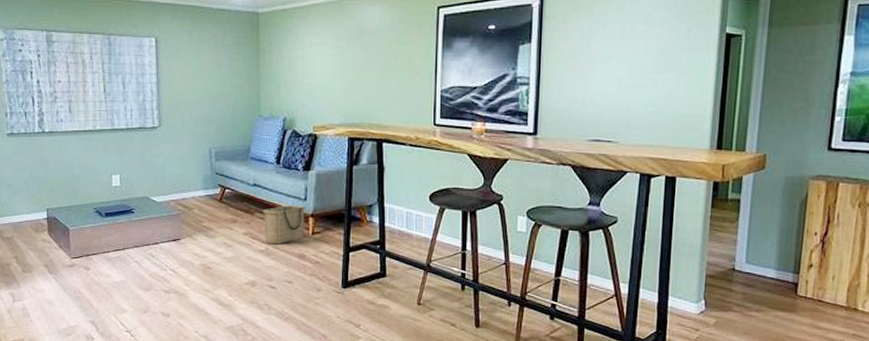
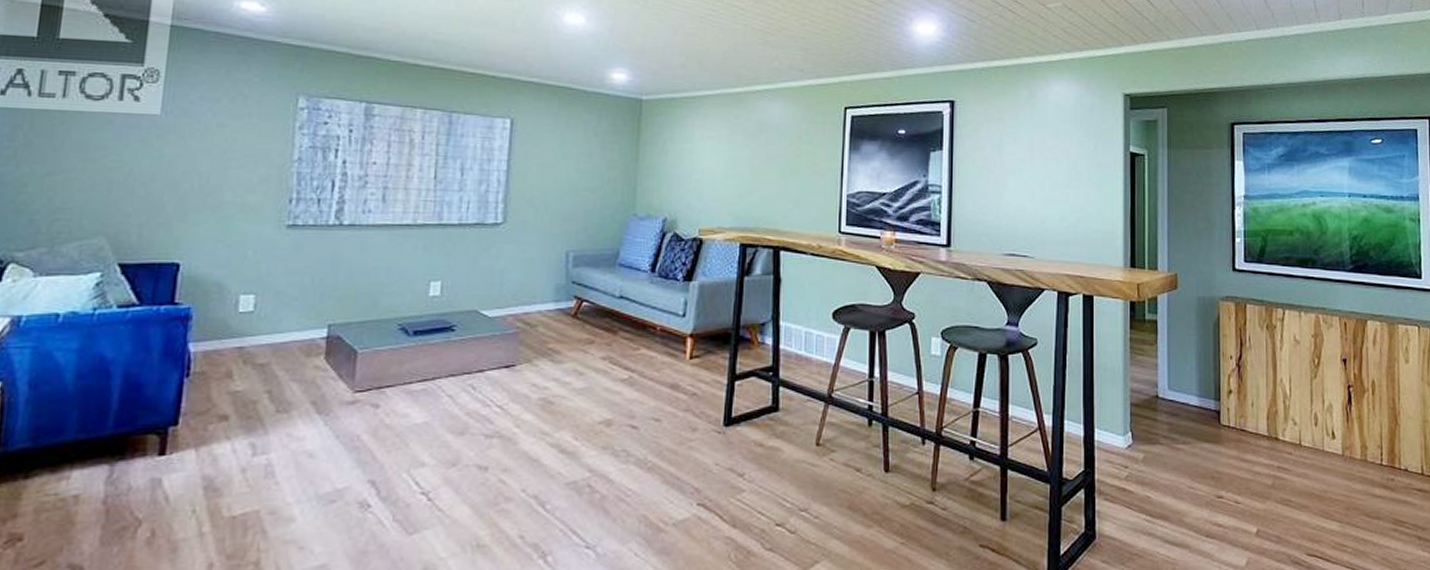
basket: present [263,205,305,245] -> none [628,322,683,372]

